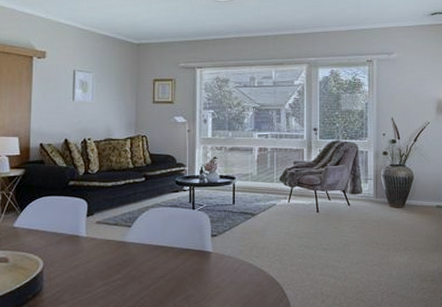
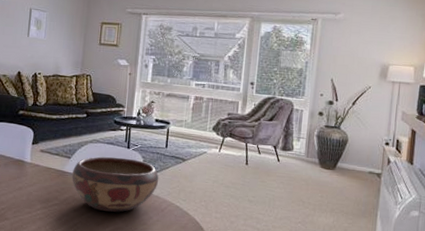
decorative bowl: none [133,220,229,279] -> present [71,156,159,212]

